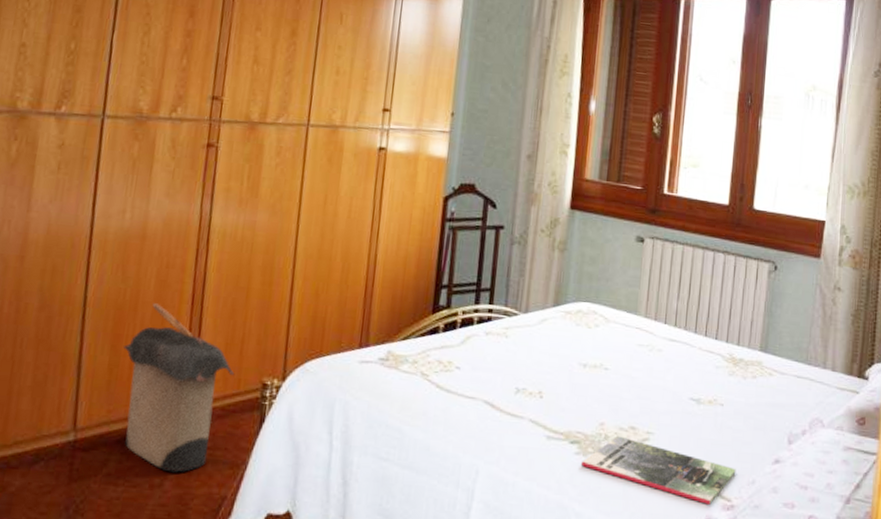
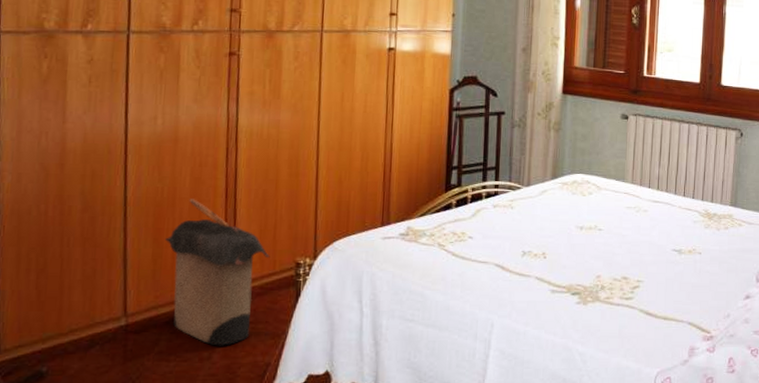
magazine: present [580,435,736,505] -> none [581,285,714,337]

